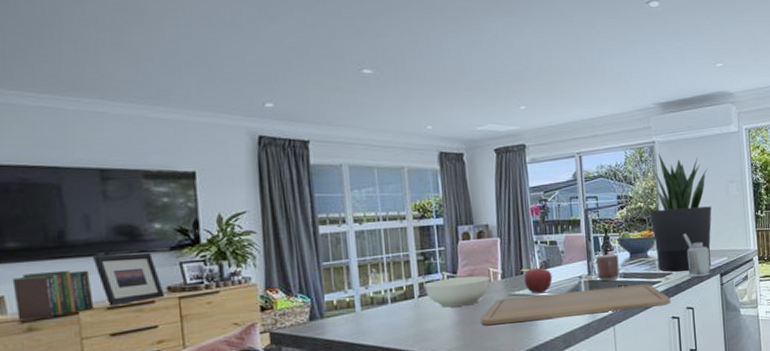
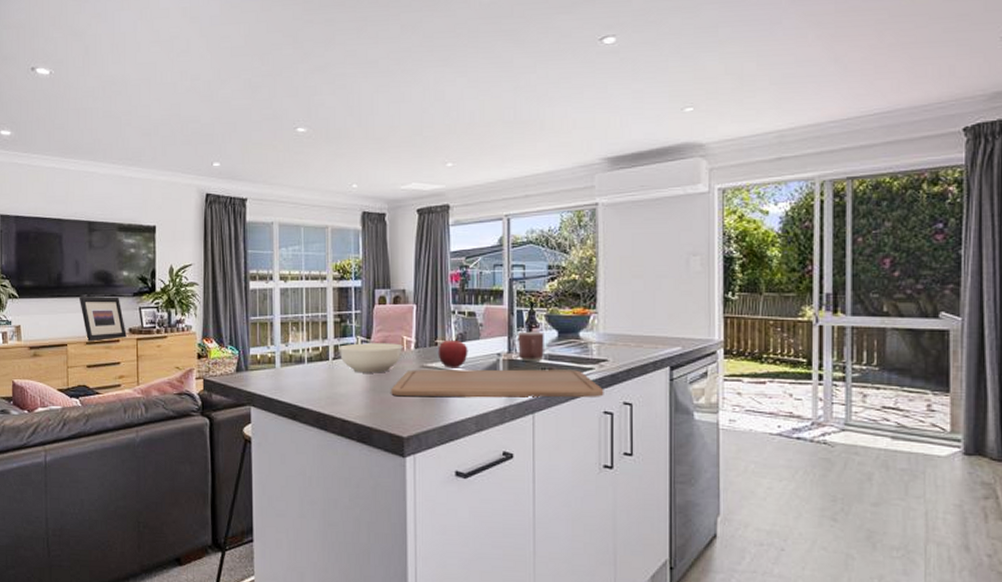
books: present [12,270,93,320] -> none [26,307,77,347]
planter: present [649,153,712,273] -> none [585,217,665,360]
soap dispenser: present [683,233,711,278] -> none [625,314,658,369]

